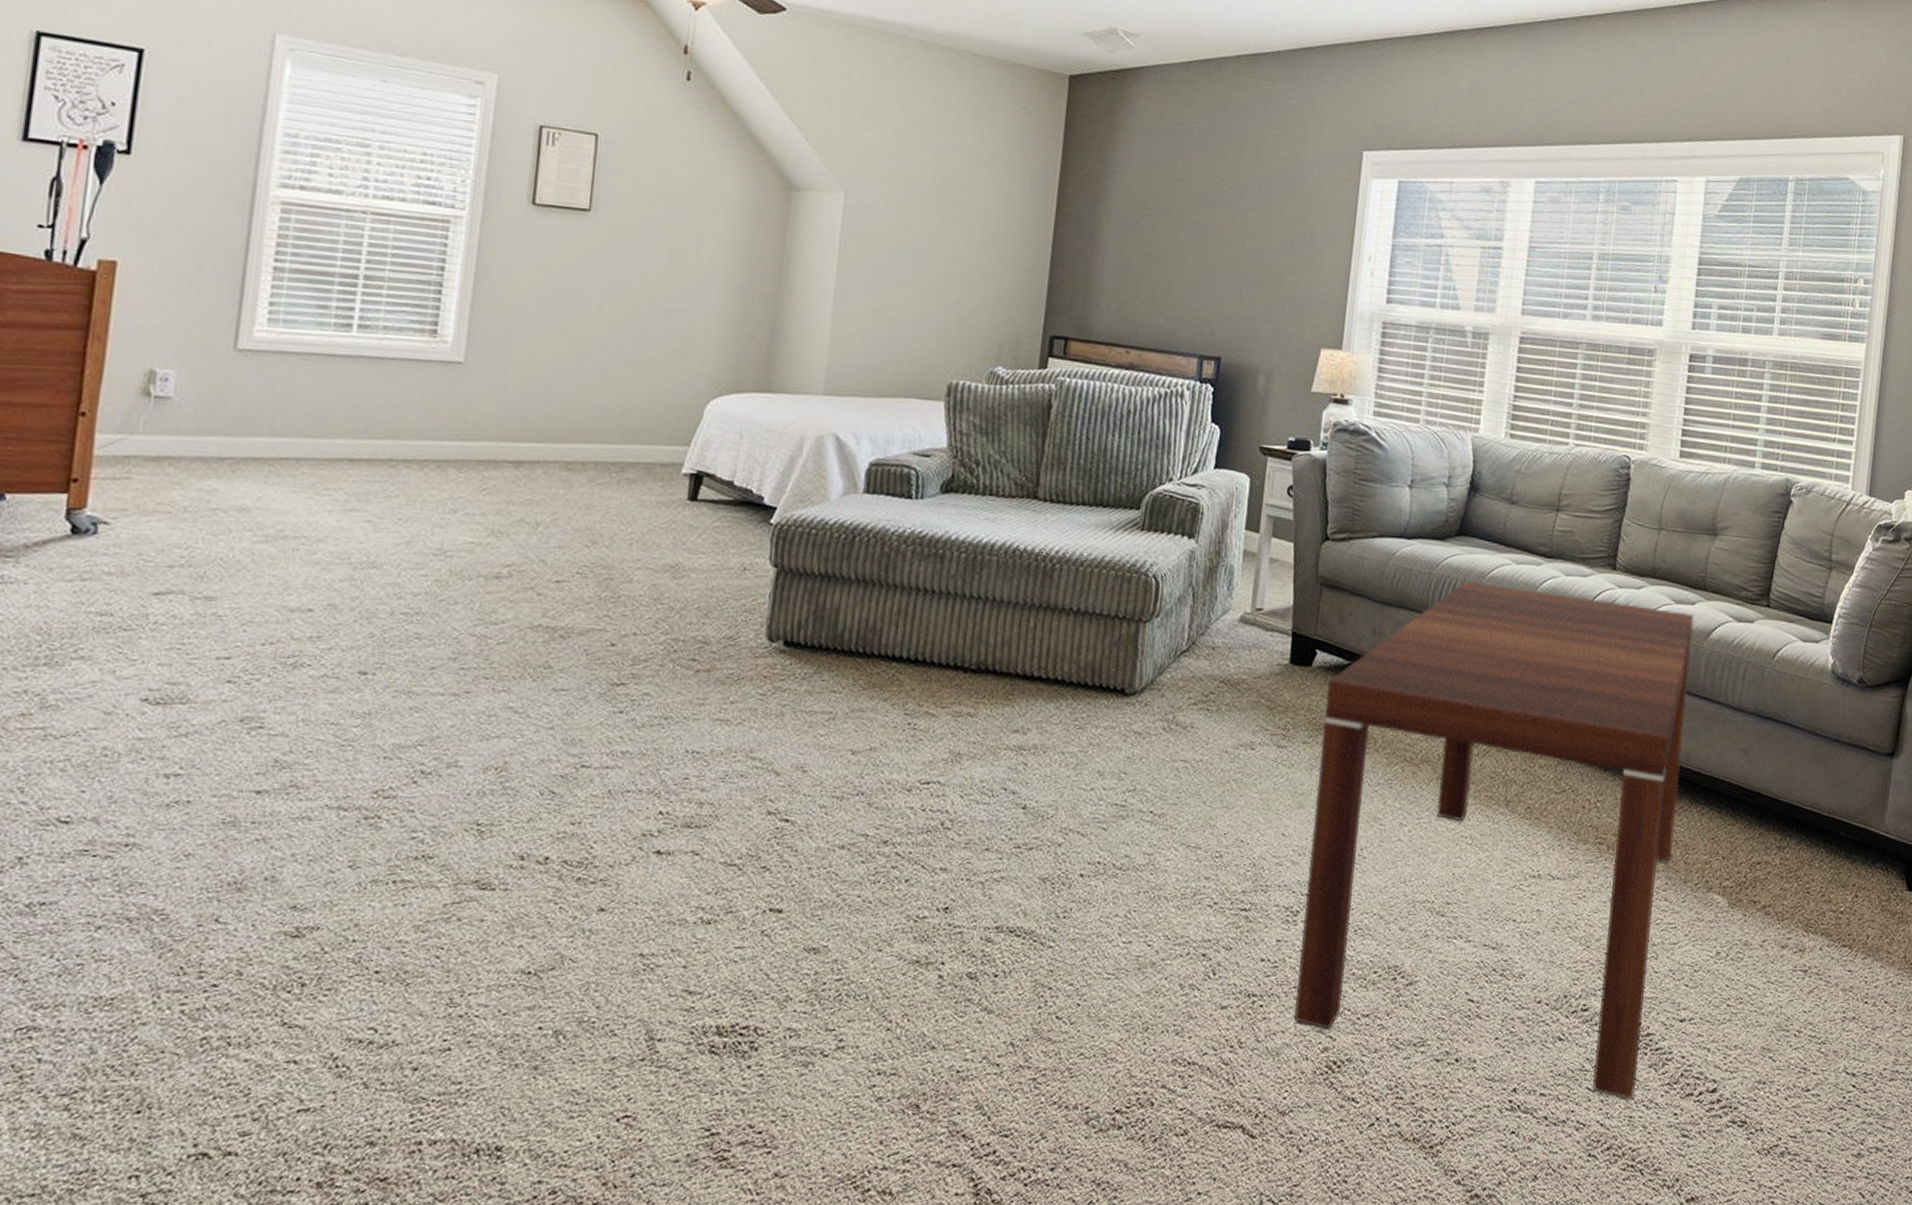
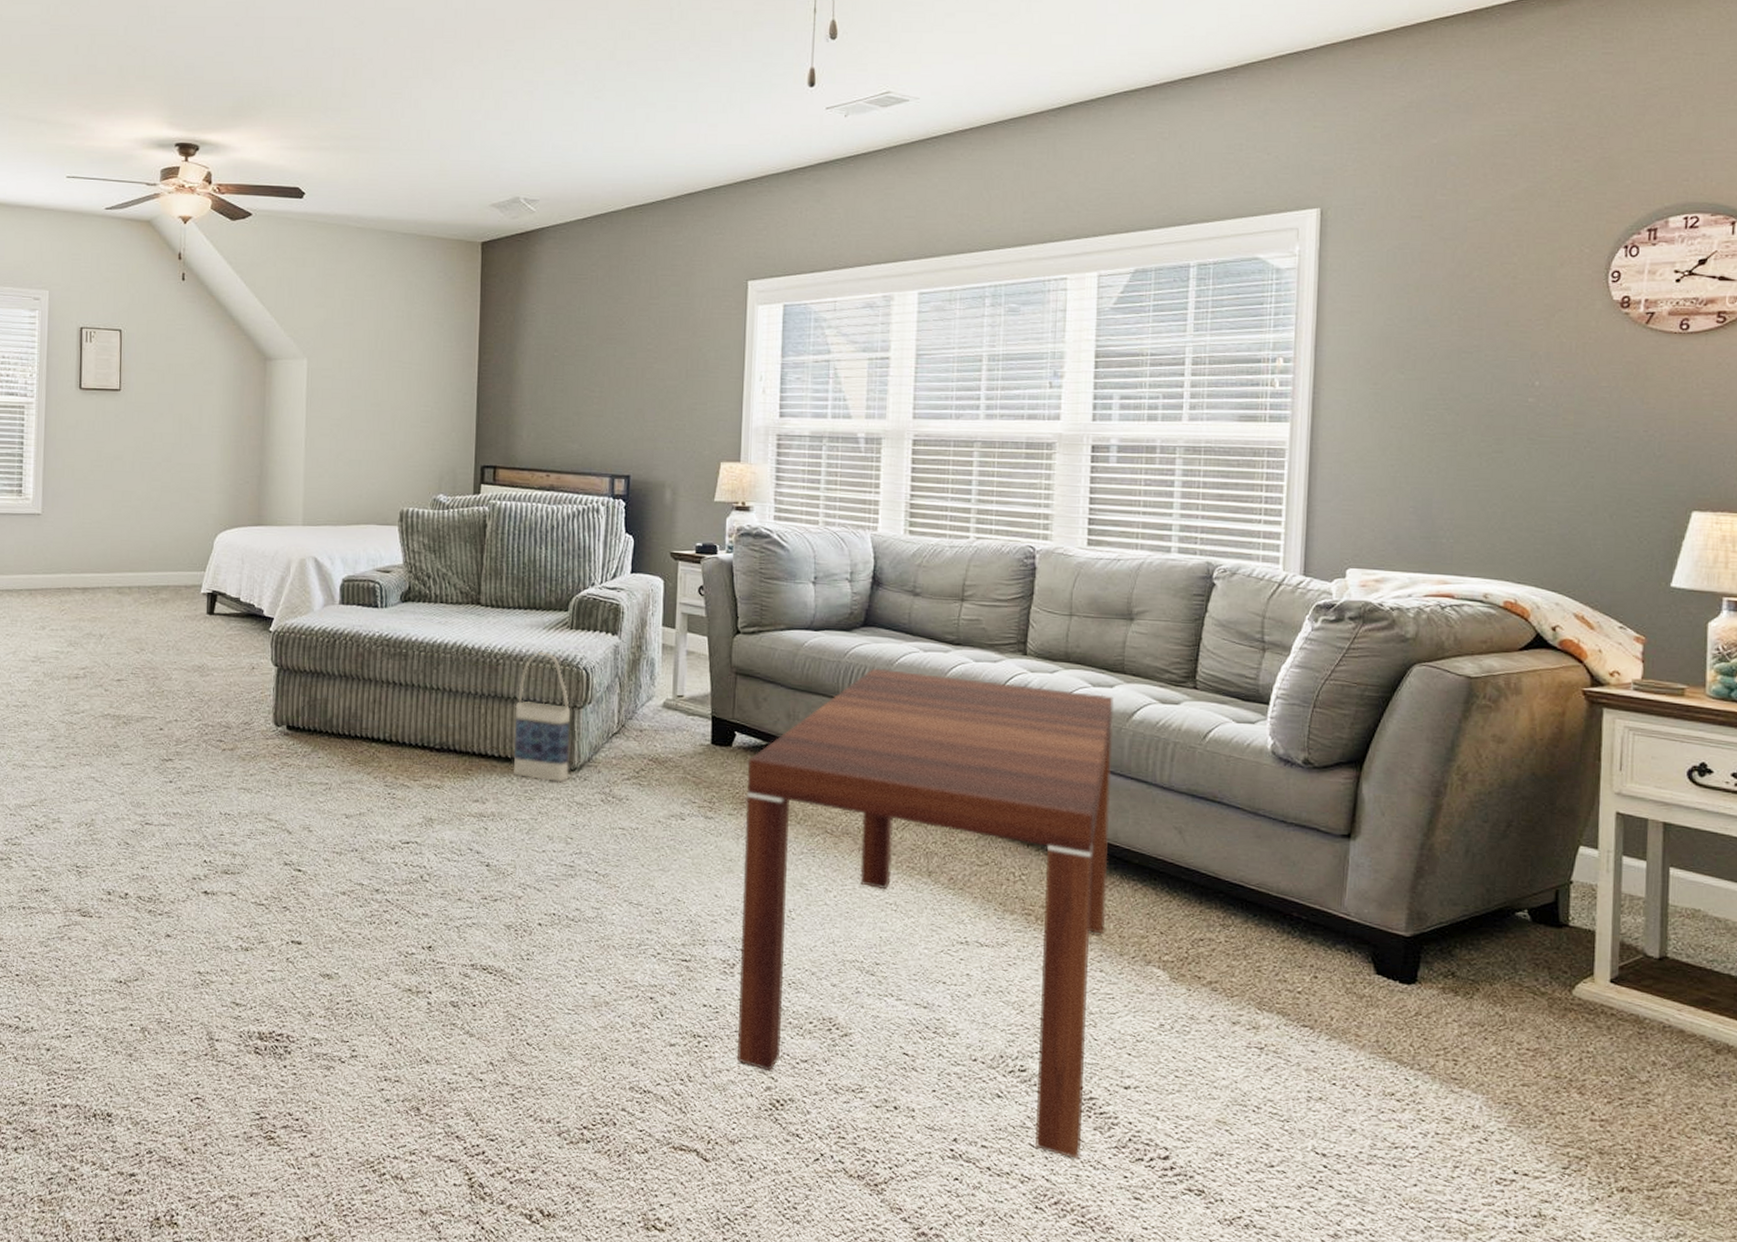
bag: none [1062,556,1135,709] -> present [513,652,571,783]

